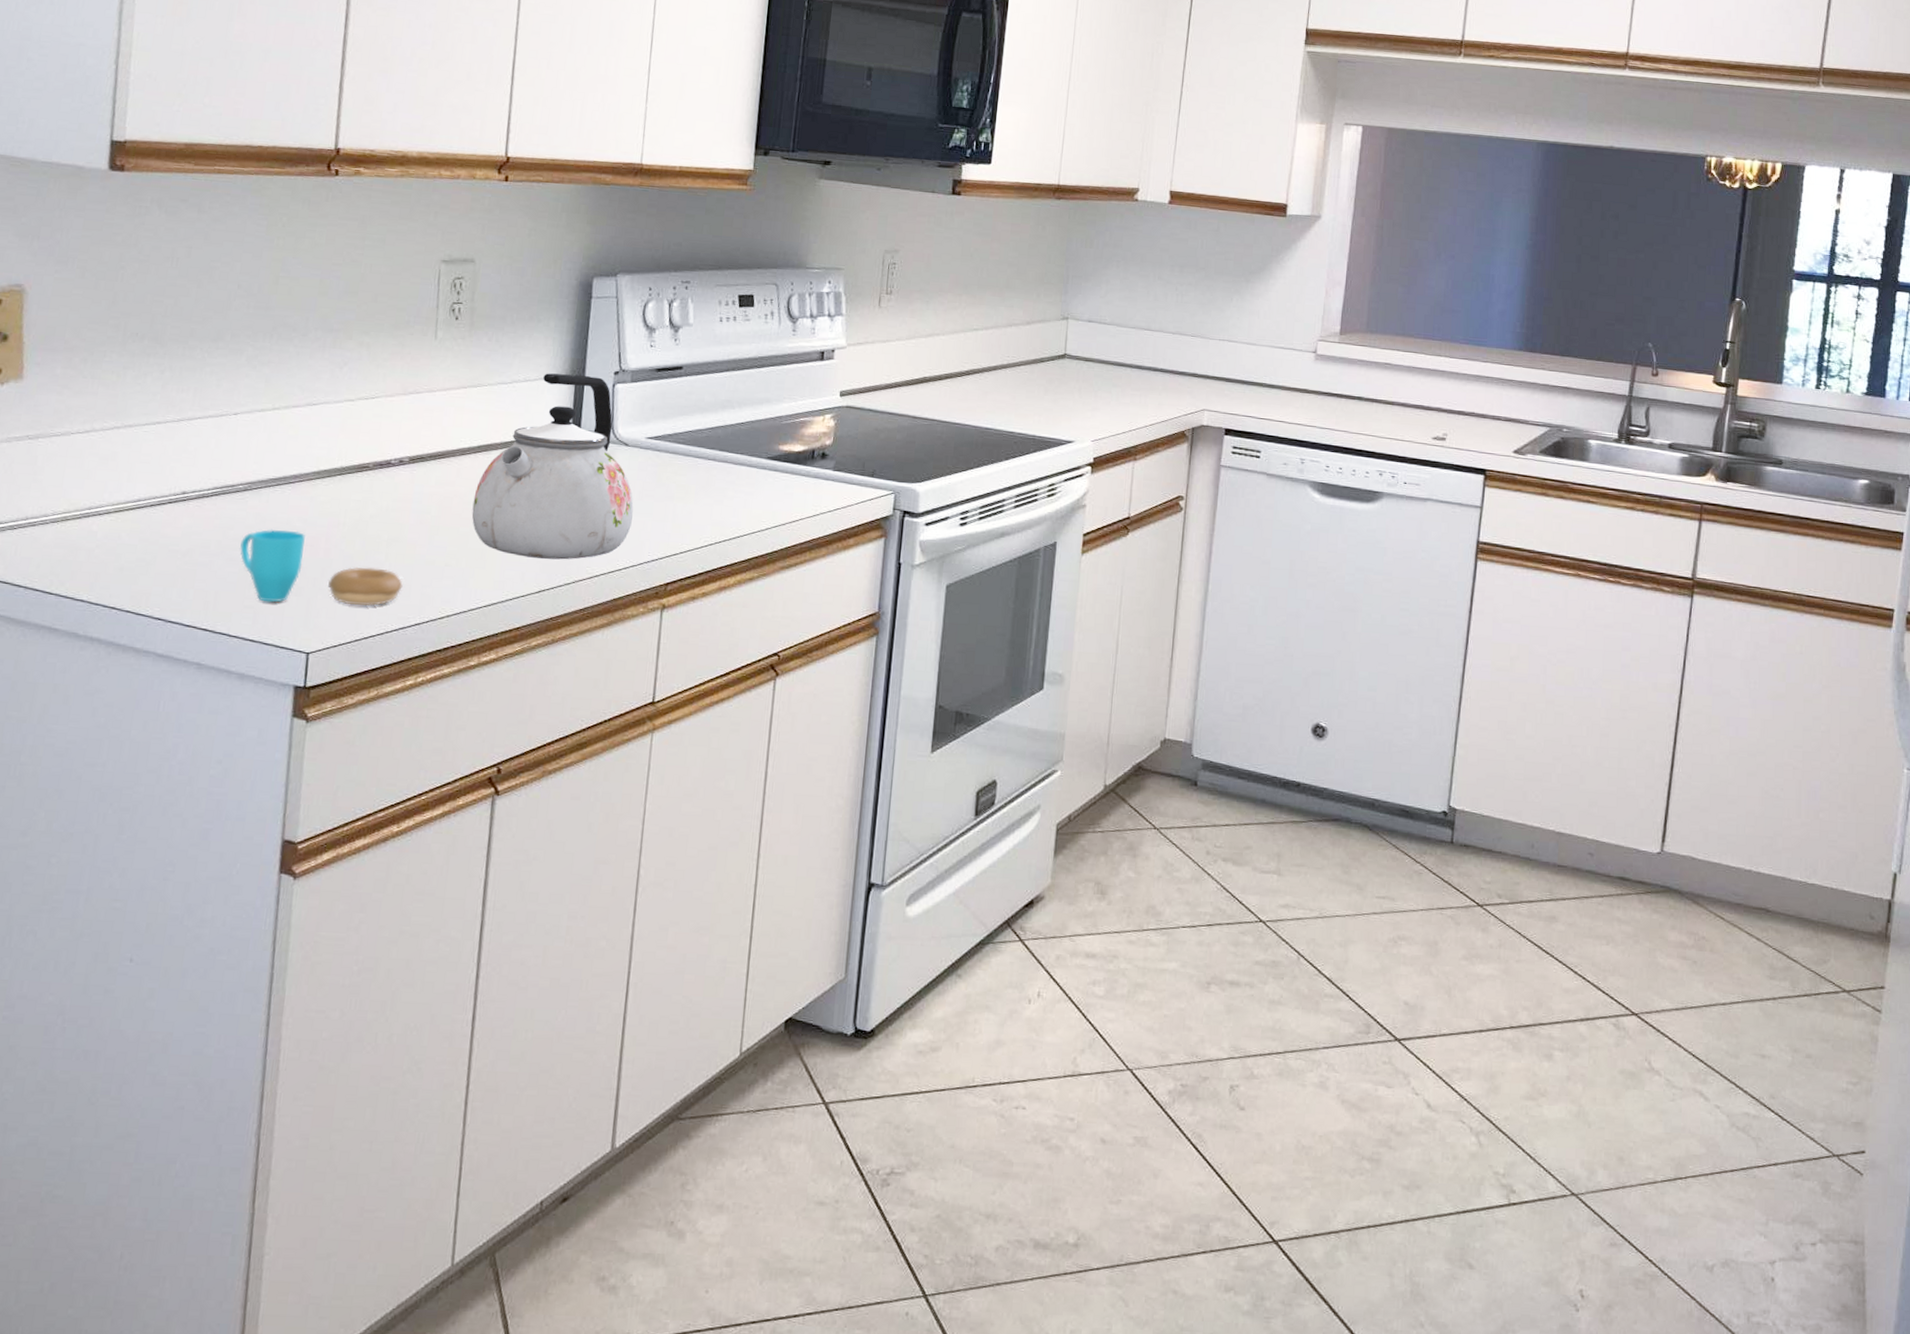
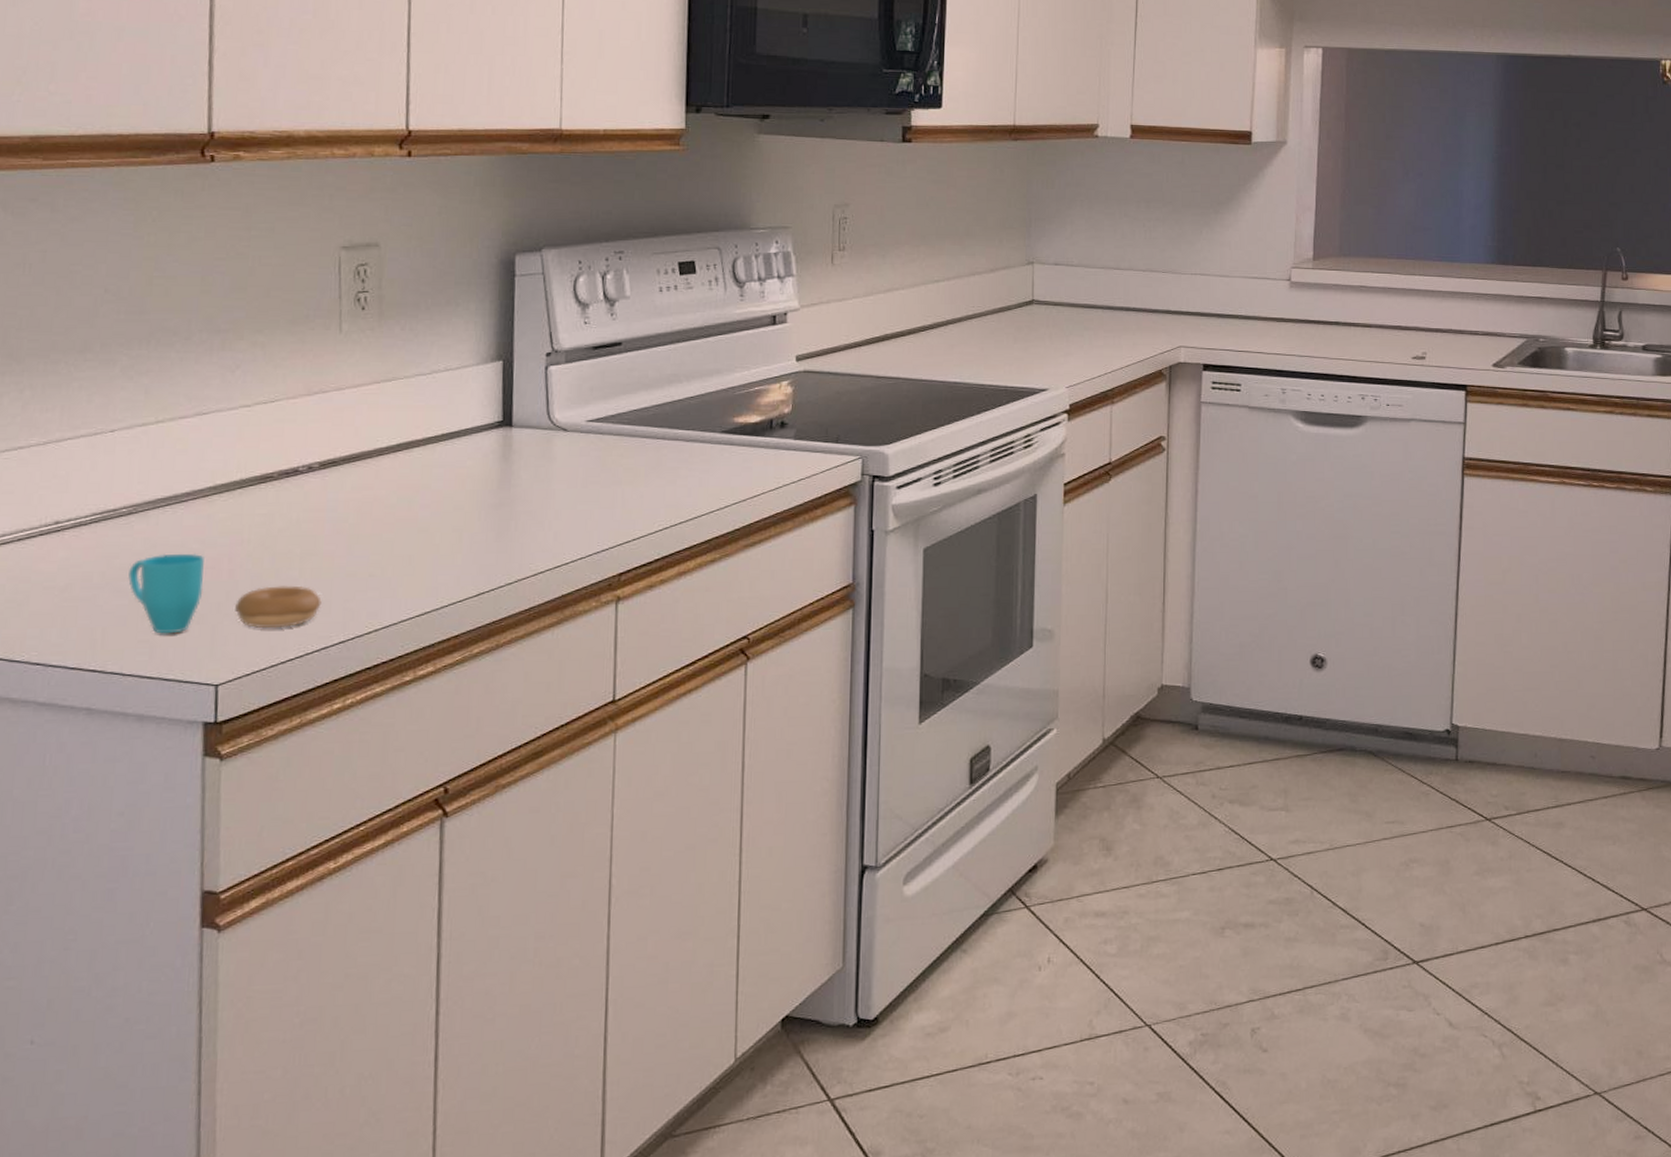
kettle: present [471,373,634,560] -> none [395,359,578,559]

